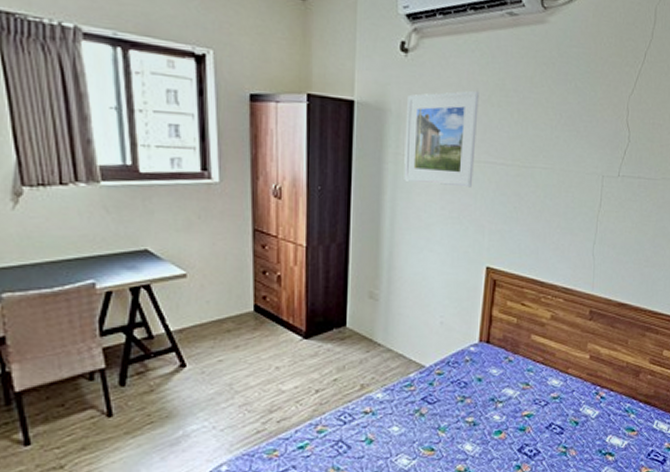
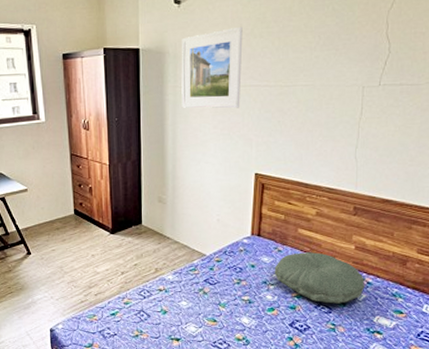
pillow: none [503,362,598,423] -> present [274,252,364,304]

